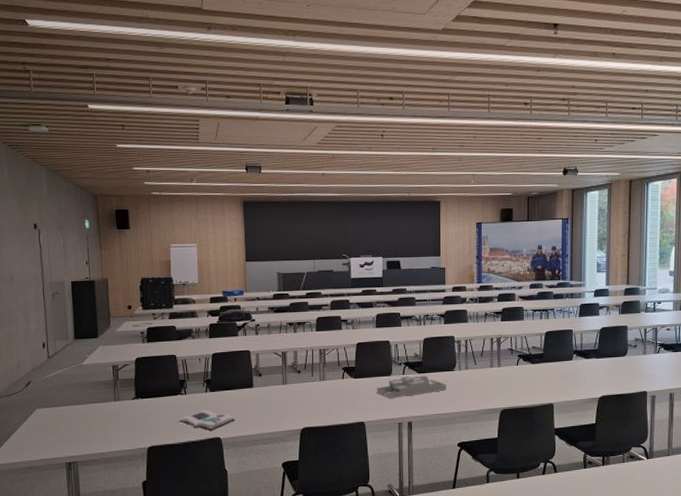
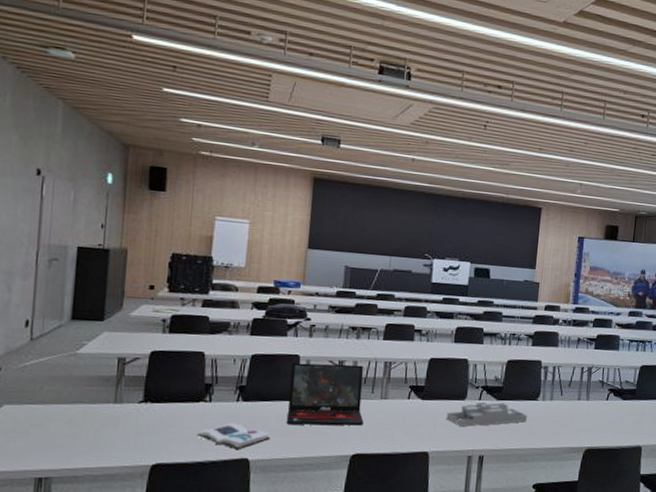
laptop: none [245,354,308,407] -> present [286,363,364,426]

